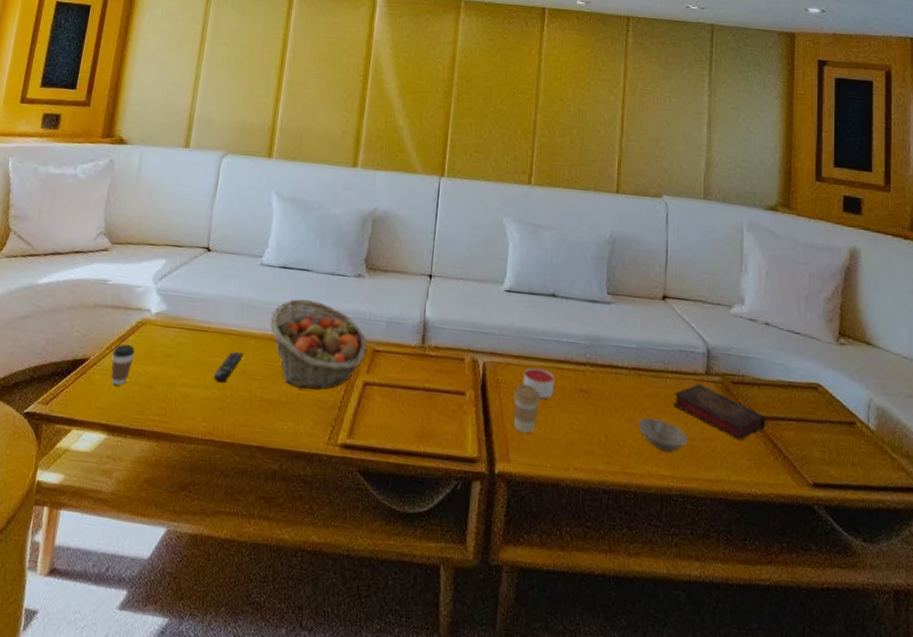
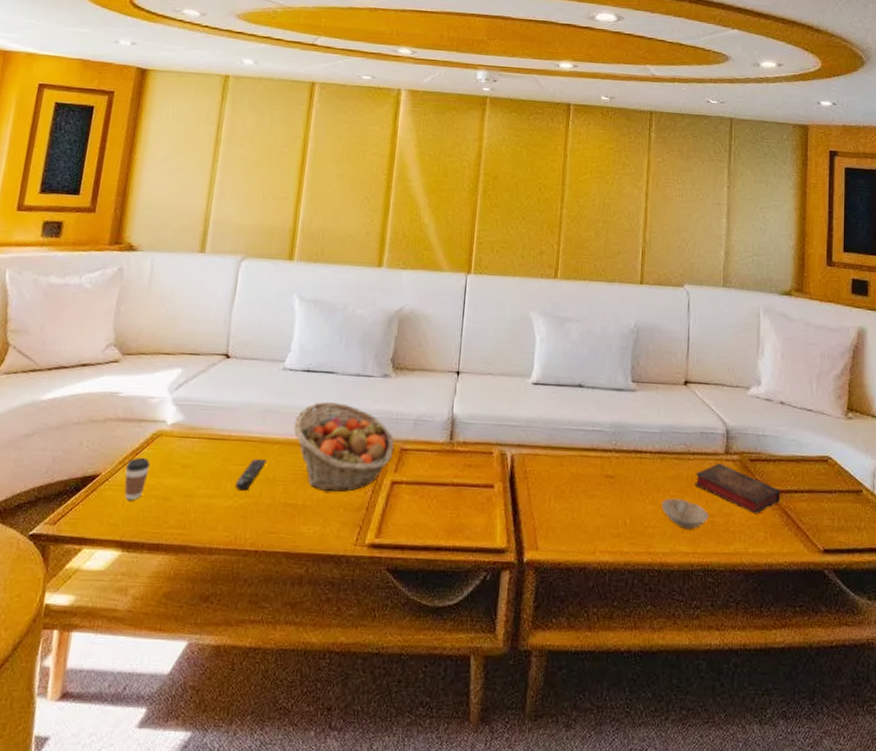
coffee cup: present [513,384,541,433] -> none [541,473,568,521]
candle: present [523,367,554,399] -> none [550,457,581,487]

